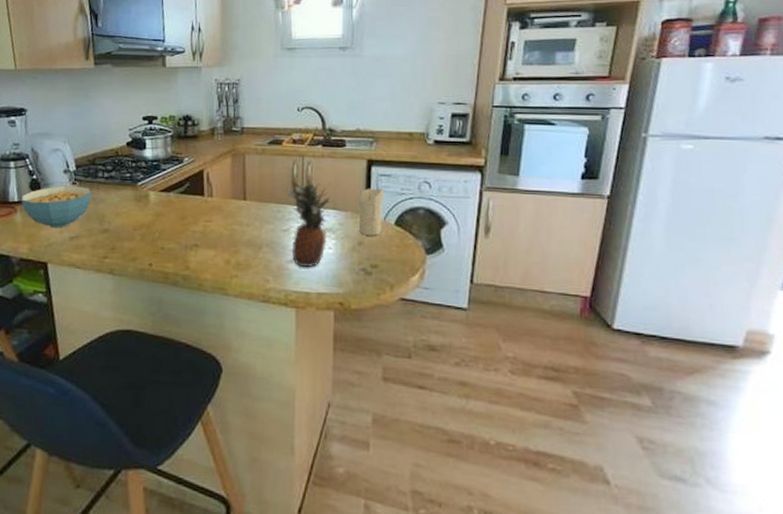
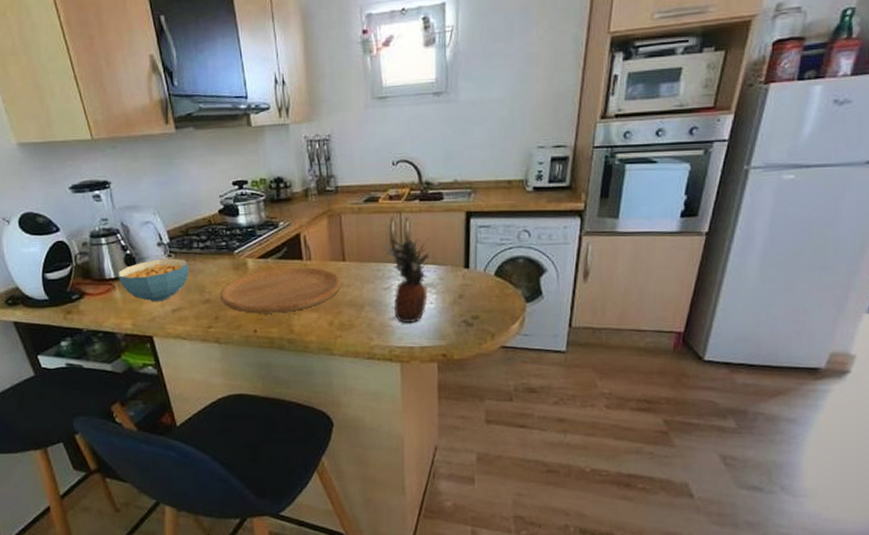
cutting board: none [119,202,241,248] -> present [220,267,342,314]
candle: present [358,188,385,236] -> none [458,240,484,288]

